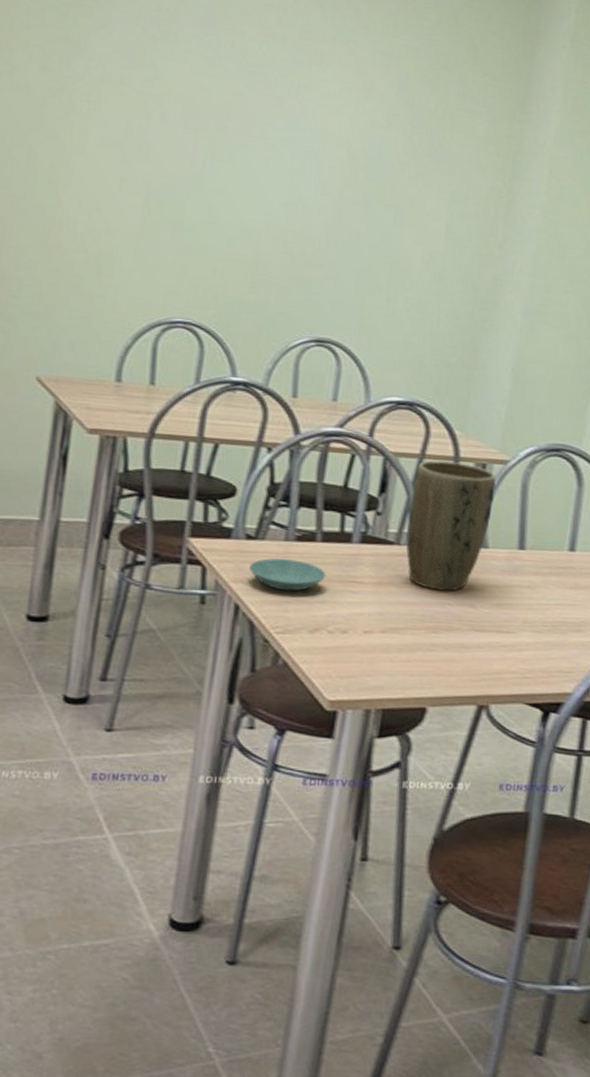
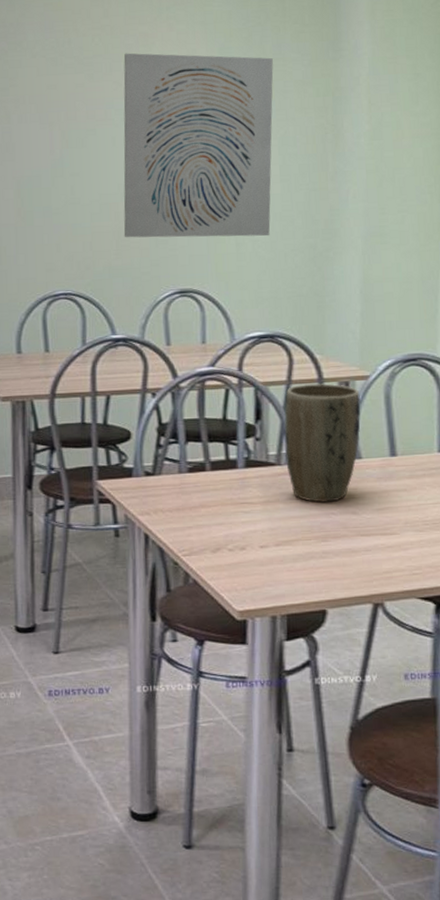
saucer: present [248,558,327,592] -> none [151,489,219,518]
wall art: none [262,69,456,296] -> present [123,53,273,238]

